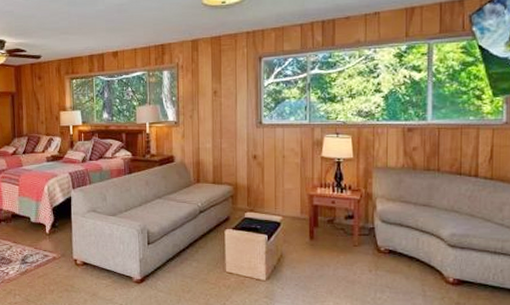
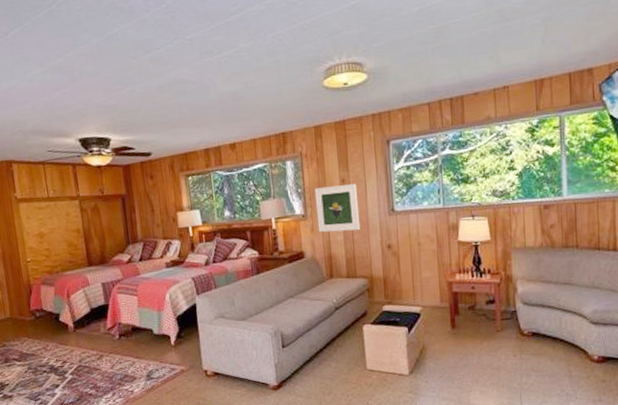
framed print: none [187,95,229,140] -> present [314,183,361,233]

